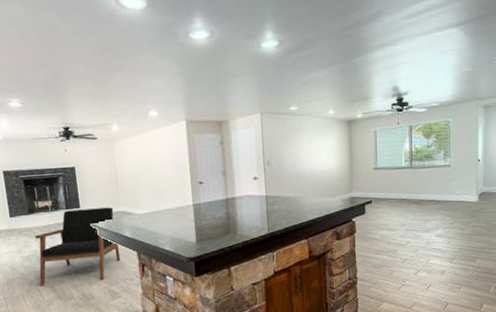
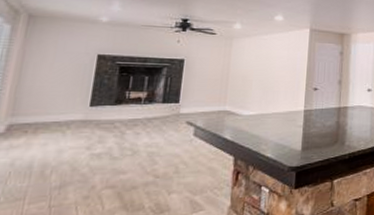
armchair: present [35,207,121,287] -> none [103,105,218,193]

